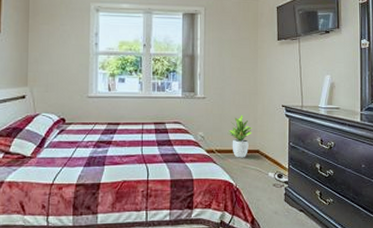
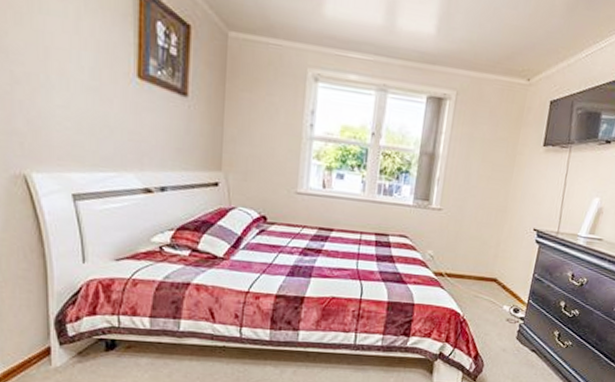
potted plant: present [227,115,252,158] -> none [462,235,493,286]

